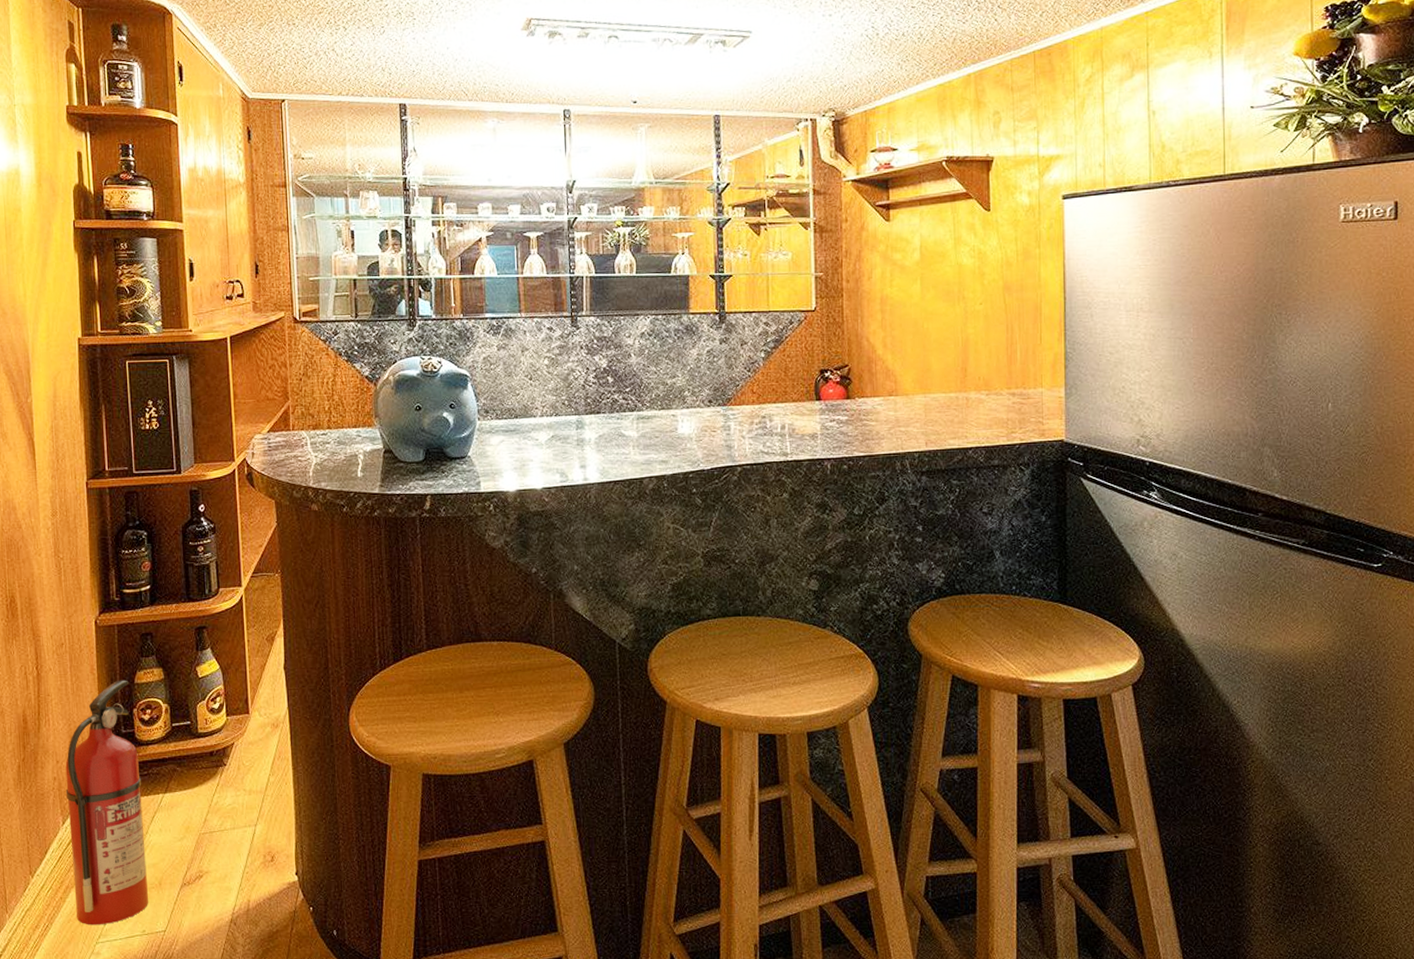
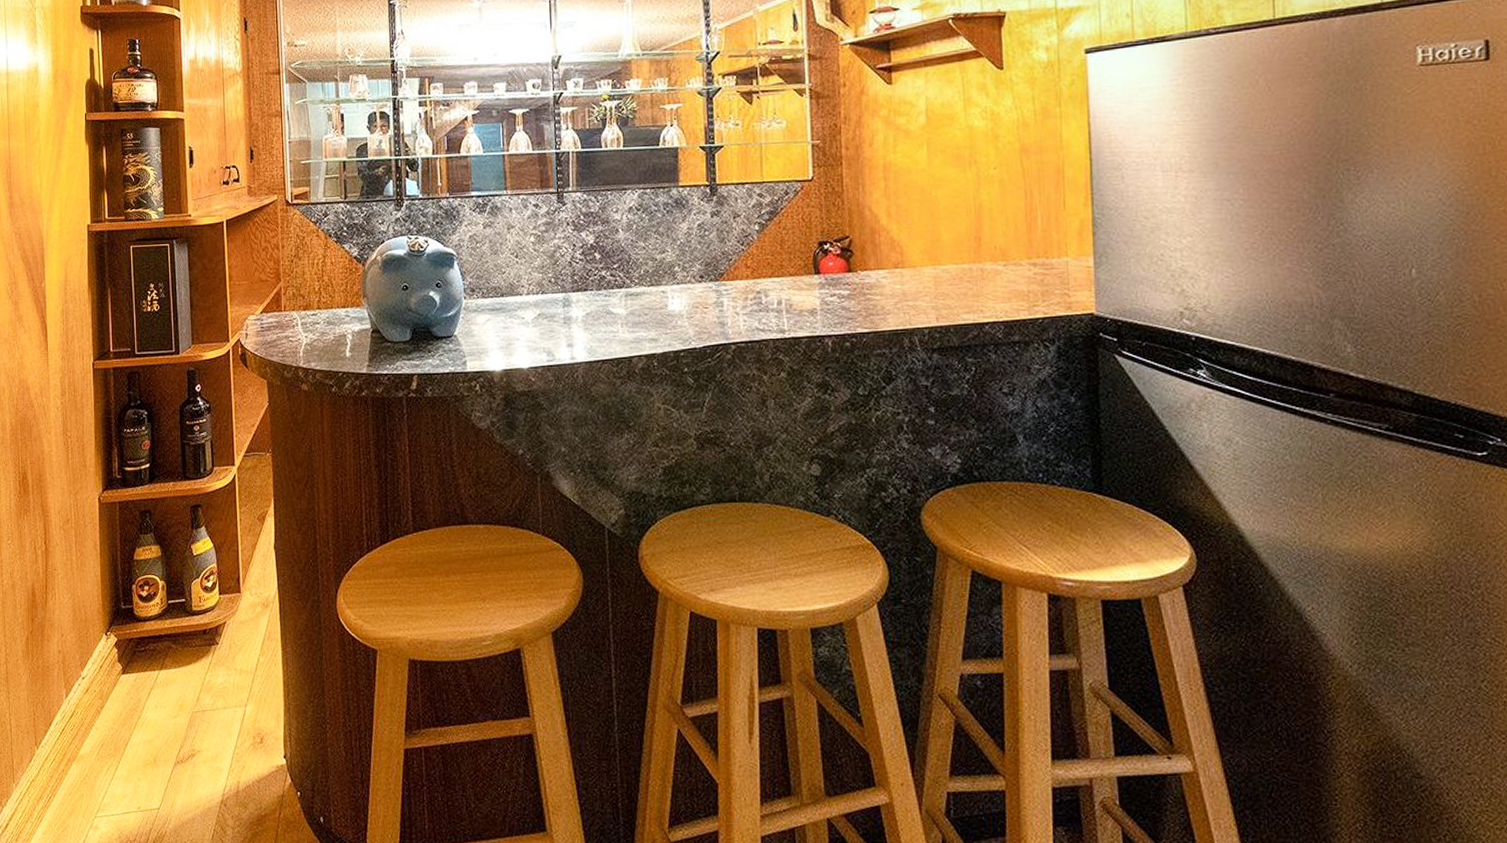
fire extinguisher: present [65,680,149,925] -> none [69,556,145,799]

